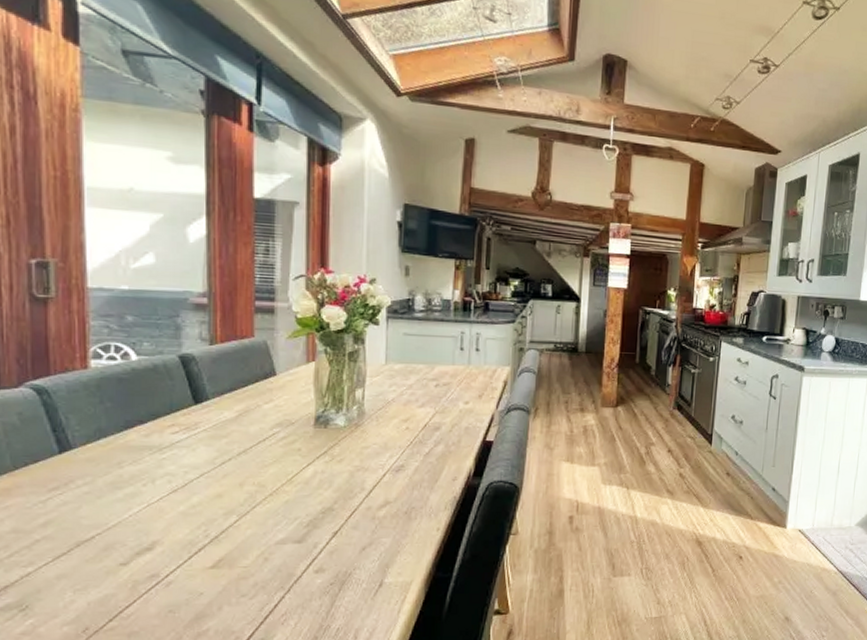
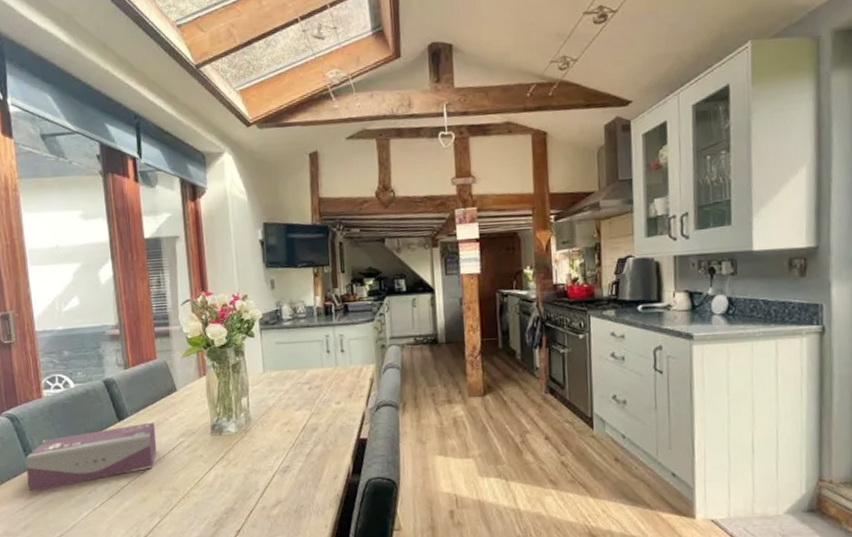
tissue box: none [54,408,244,481] -> present [25,422,157,492]

